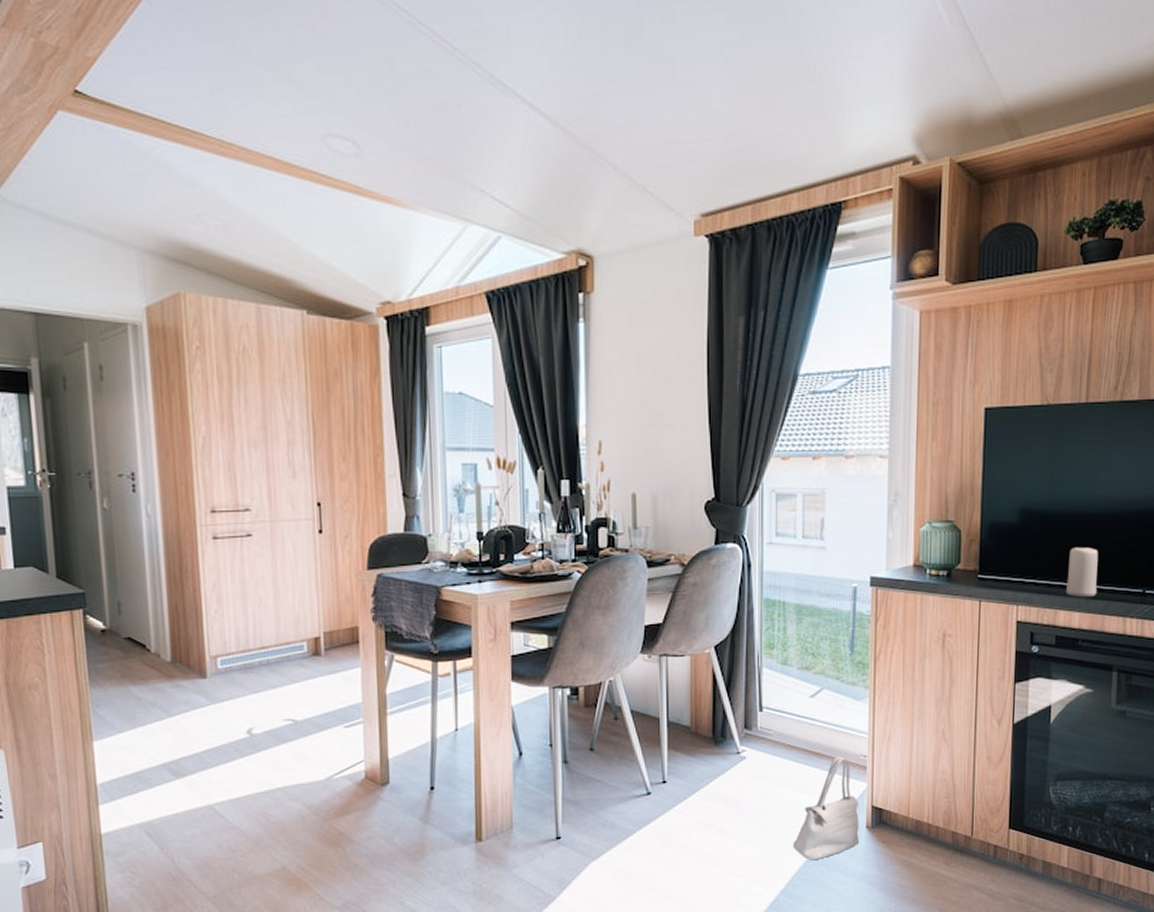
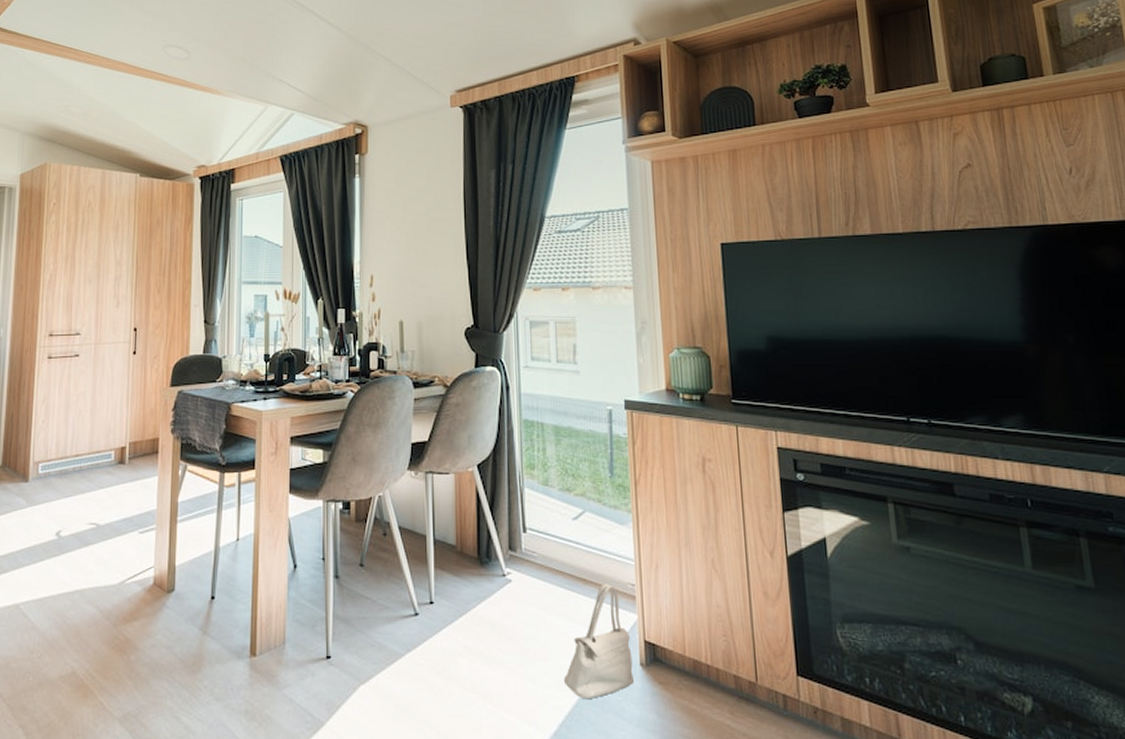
candle: present [1066,546,1098,598] -> none [823,373,858,425]

